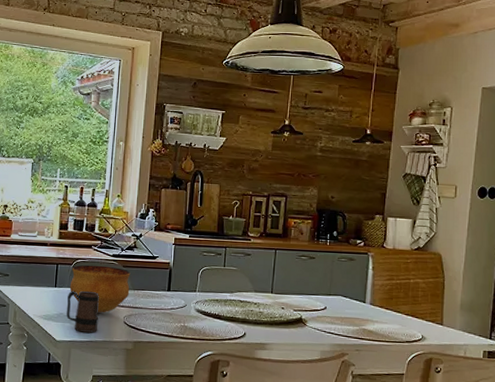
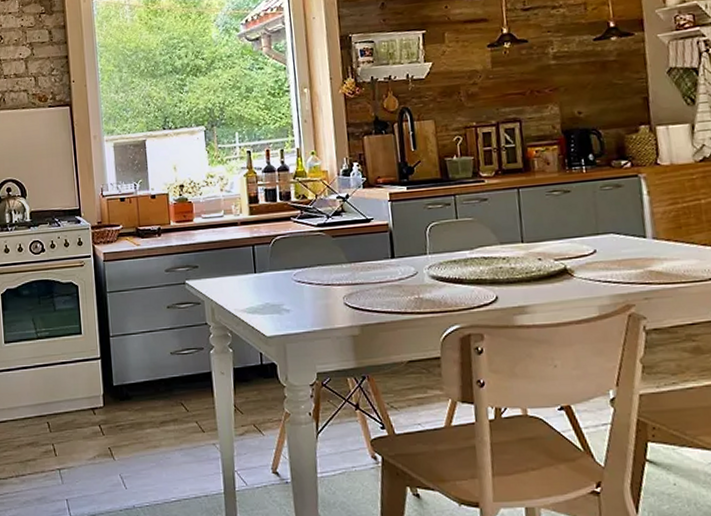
mug: present [66,290,99,333] -> none [271,271,314,323]
bowl: present [69,264,131,313] -> none [271,239,345,297]

